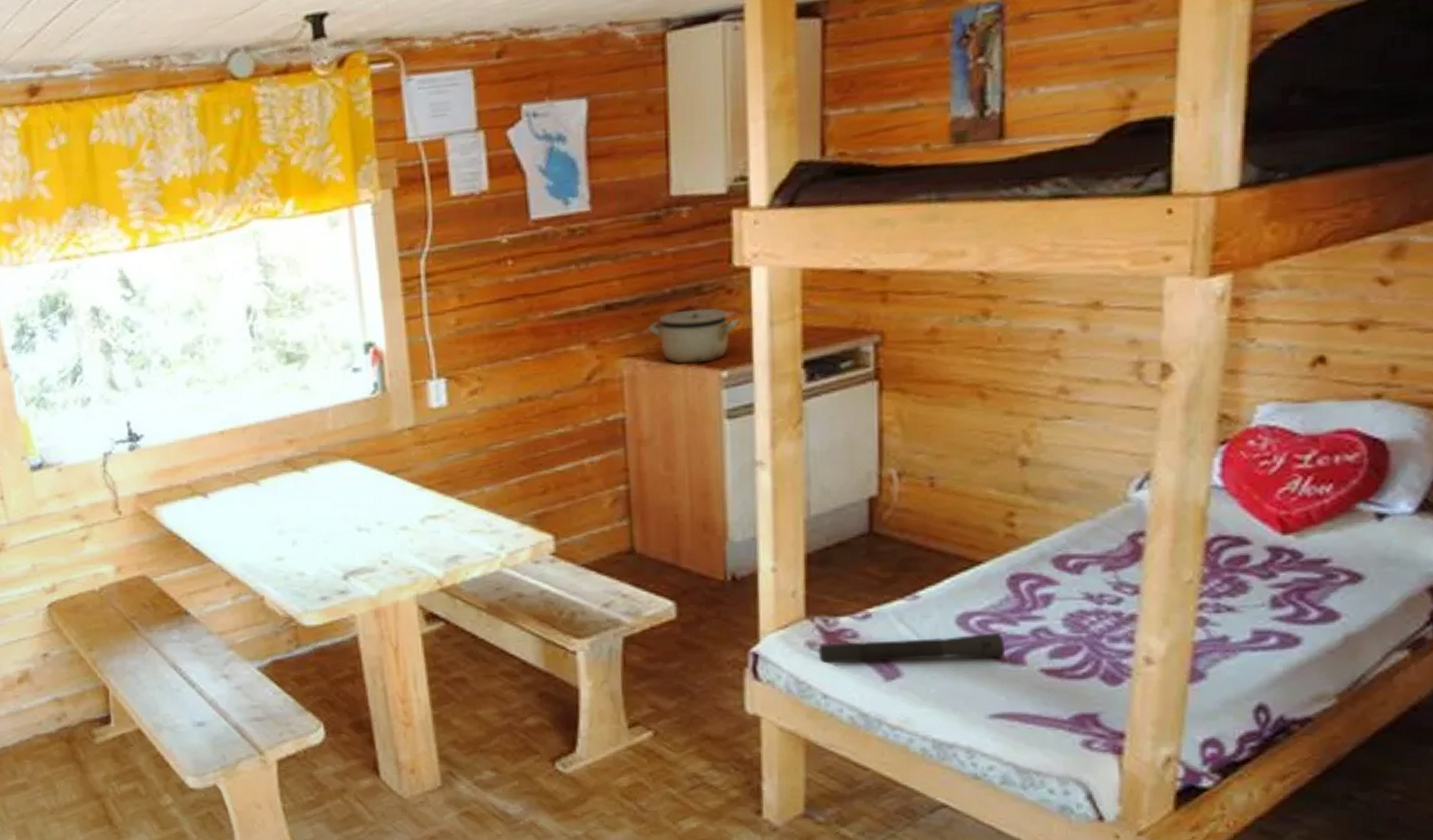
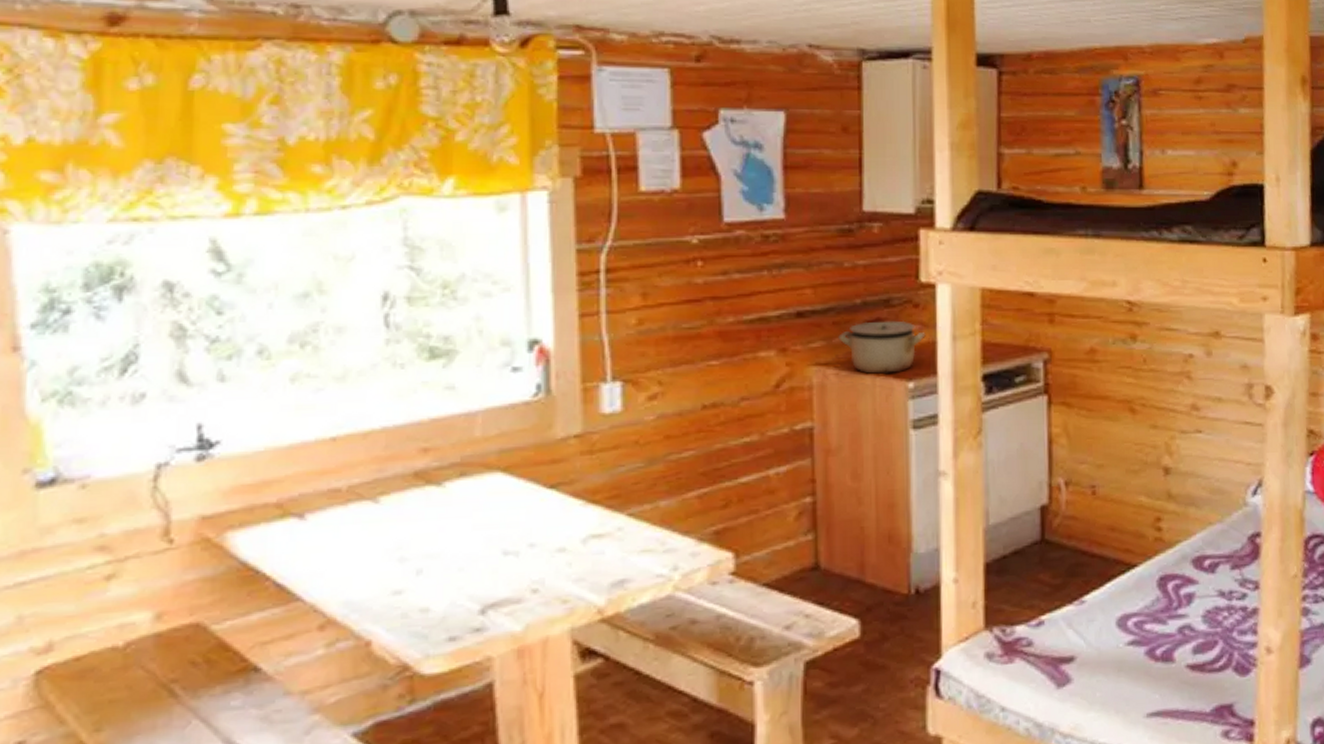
flashlight: present [818,633,1004,663] -> none [996,633,1157,674]

